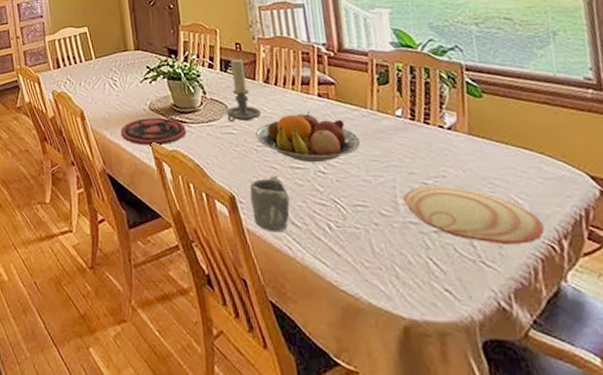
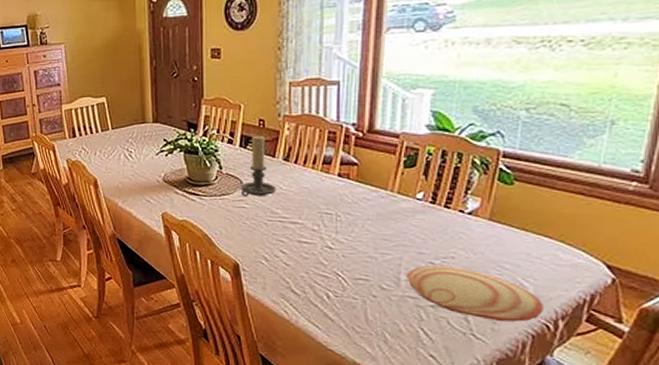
plate: present [120,117,187,145] -> none [132,189,198,215]
mug: present [250,174,290,233] -> none [254,247,292,298]
fruit bowl: present [255,111,361,163] -> none [267,190,374,239]

